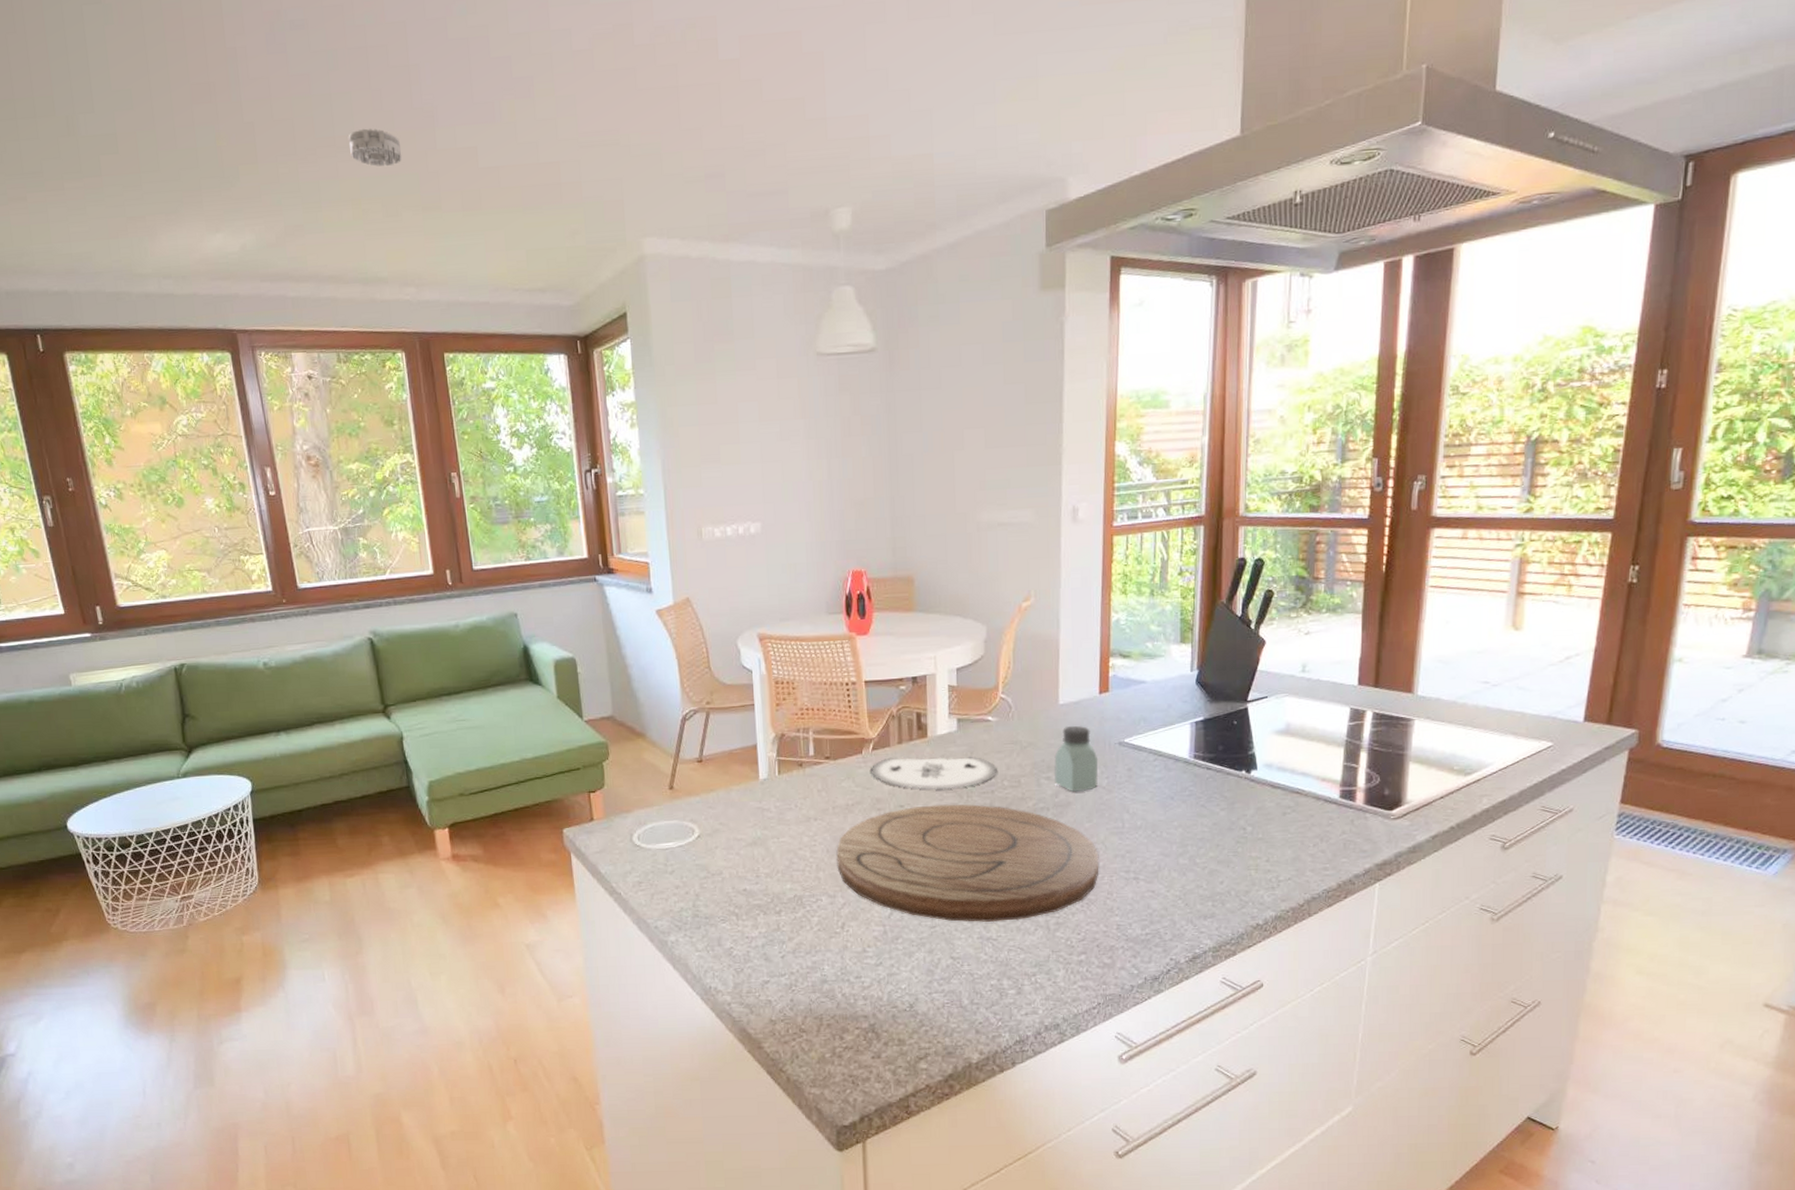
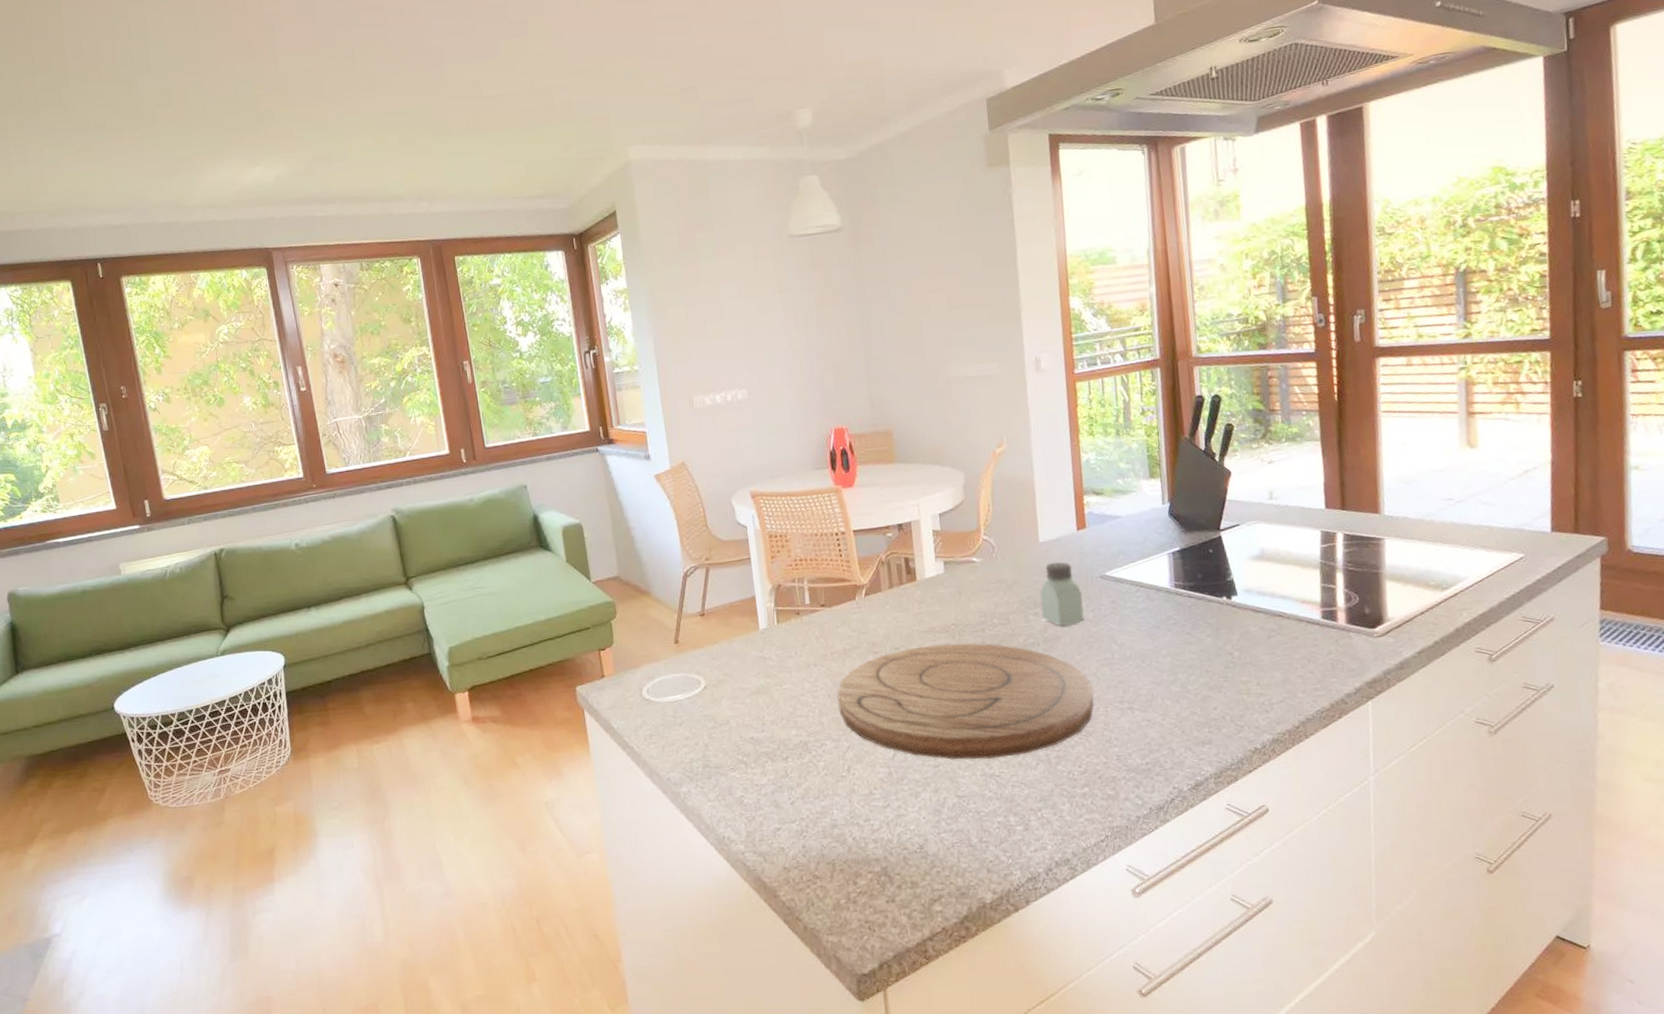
smoke detector: present [348,128,402,167] -> none [368,70,415,102]
plate: present [871,758,997,790] -> none [865,598,986,631]

